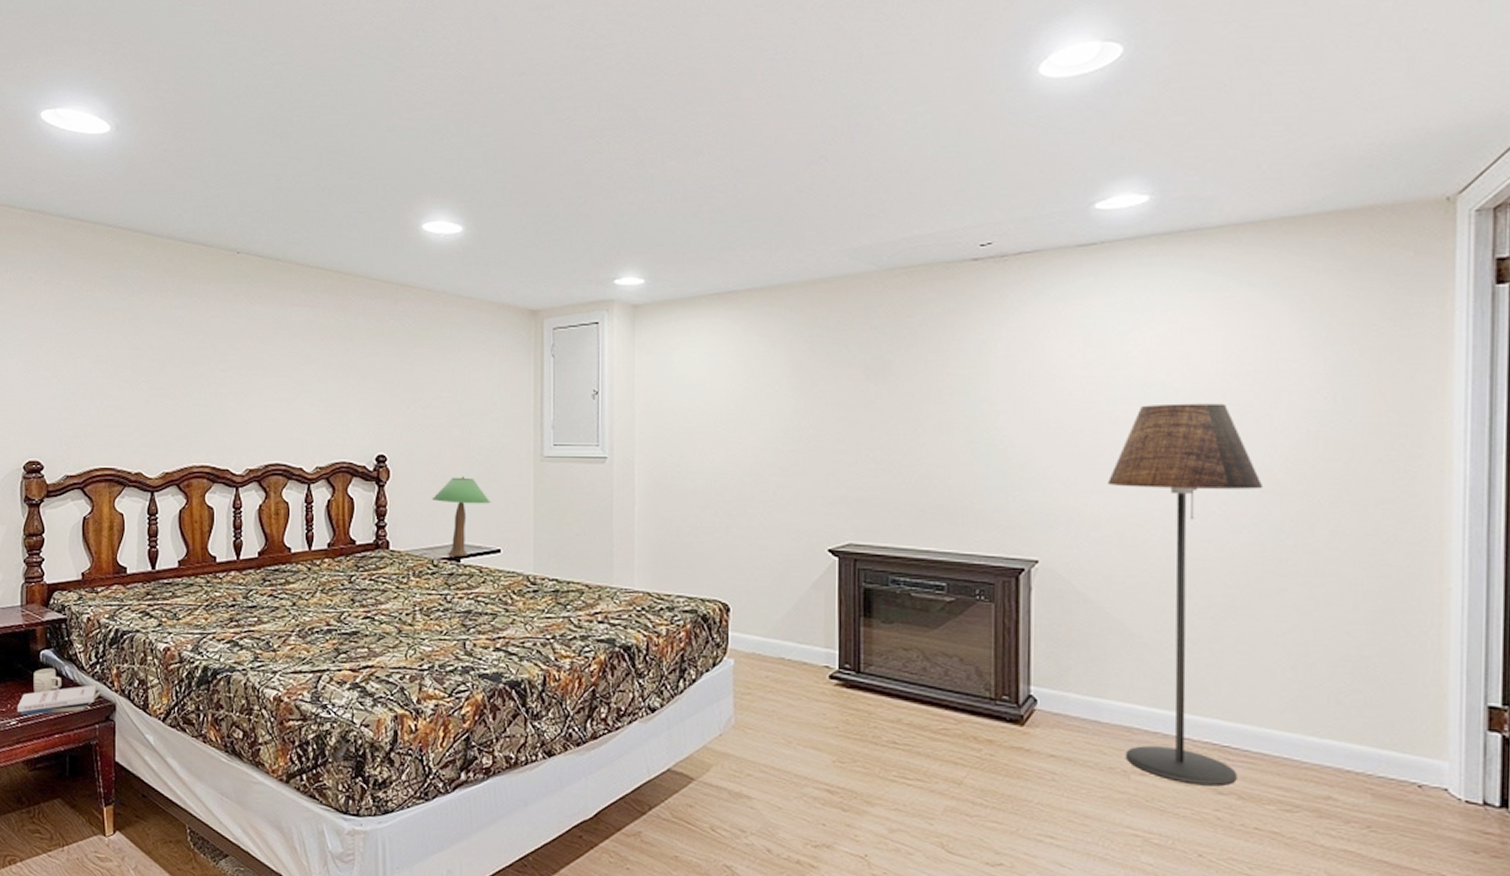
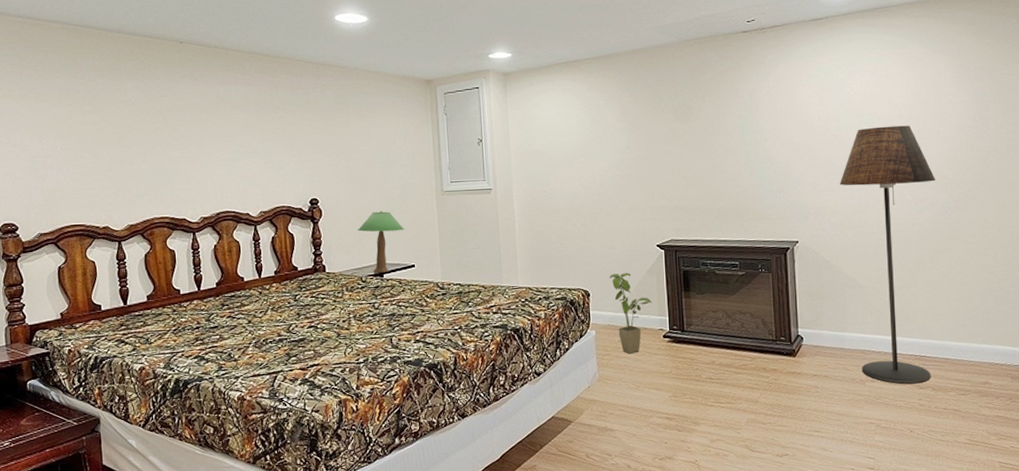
books: present [17,685,101,716] -> none [8,404,86,437]
mug: present [33,668,61,694] -> none [22,394,49,418]
house plant: none [758,584,816,696] -> present [609,273,652,354]

